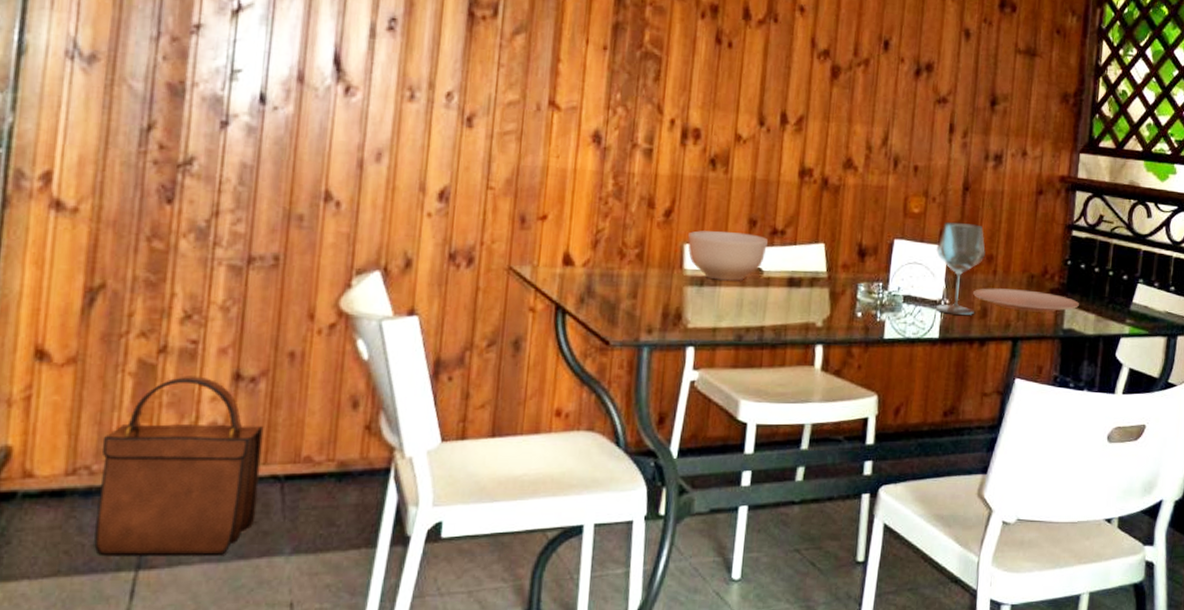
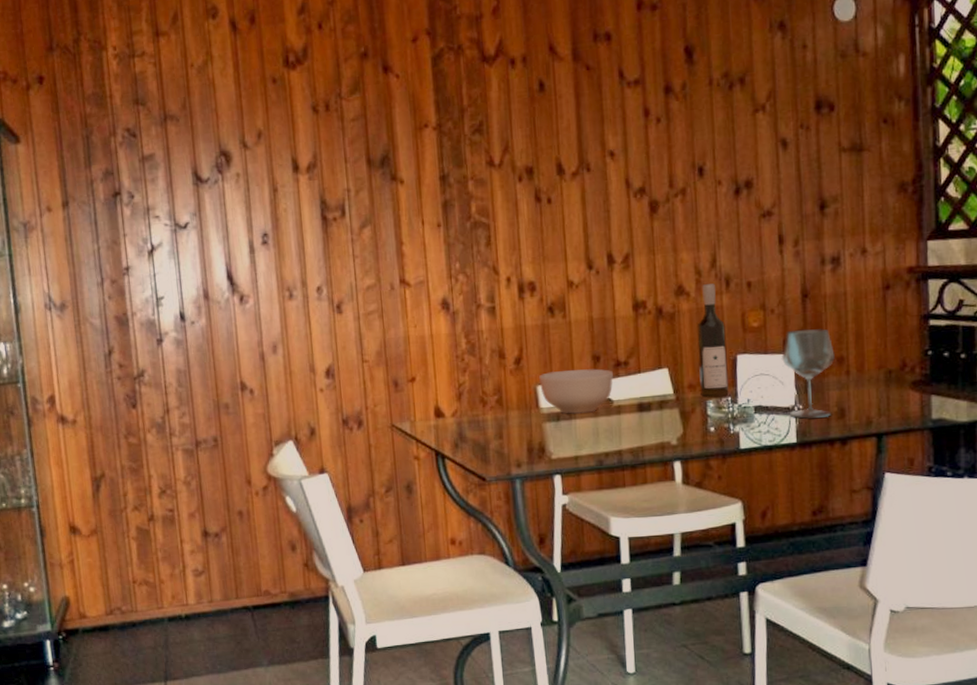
handbag: present [94,376,264,555] -> none [125,536,238,671]
bottle: none [853,161,887,282] -> present [696,283,729,398]
plate: present [972,288,1080,313] -> none [826,385,948,407]

